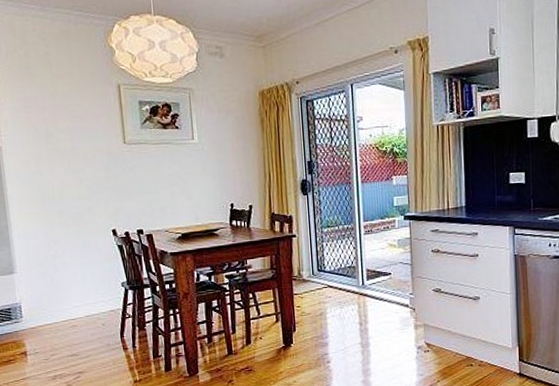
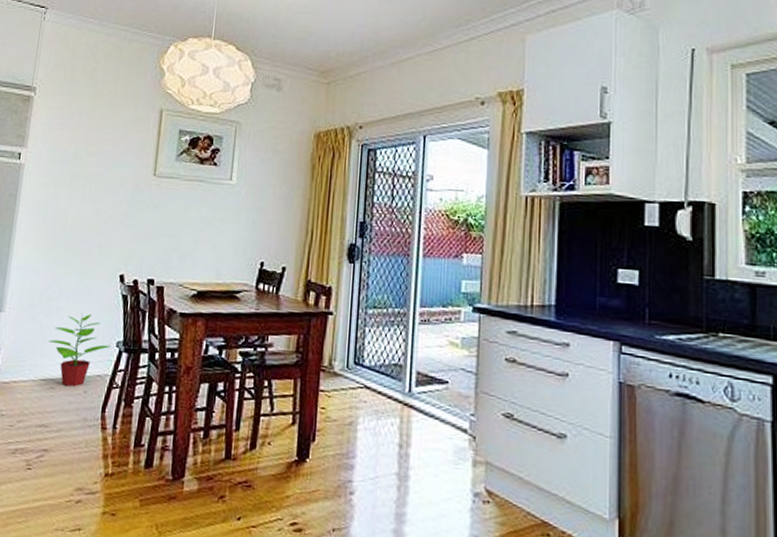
potted plant: none [62,265,117,323] -> present [49,314,110,387]

